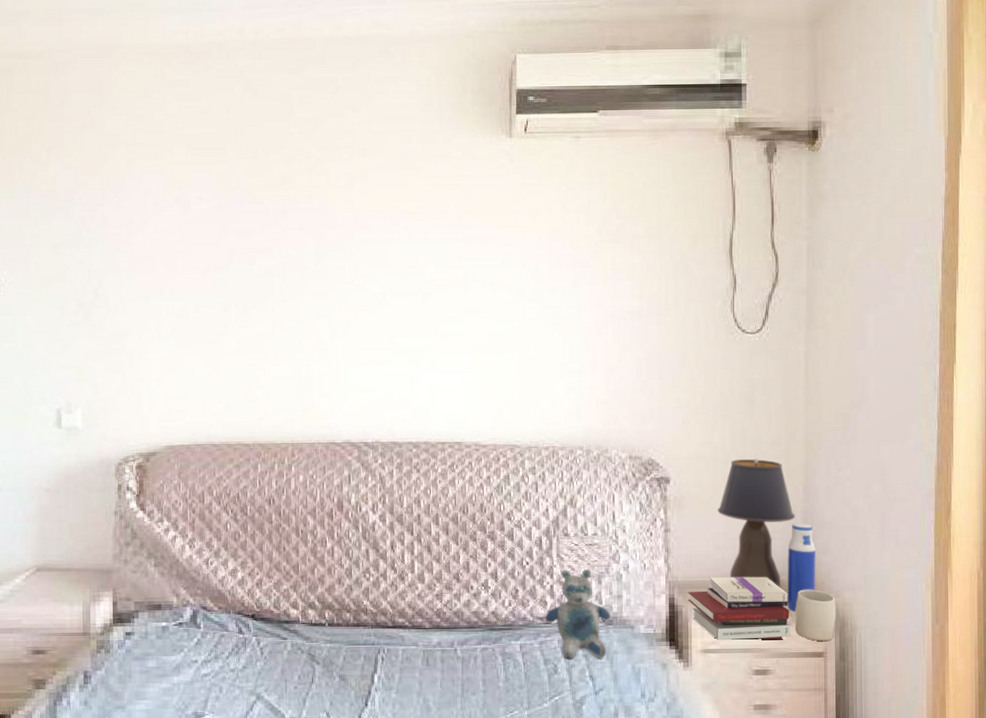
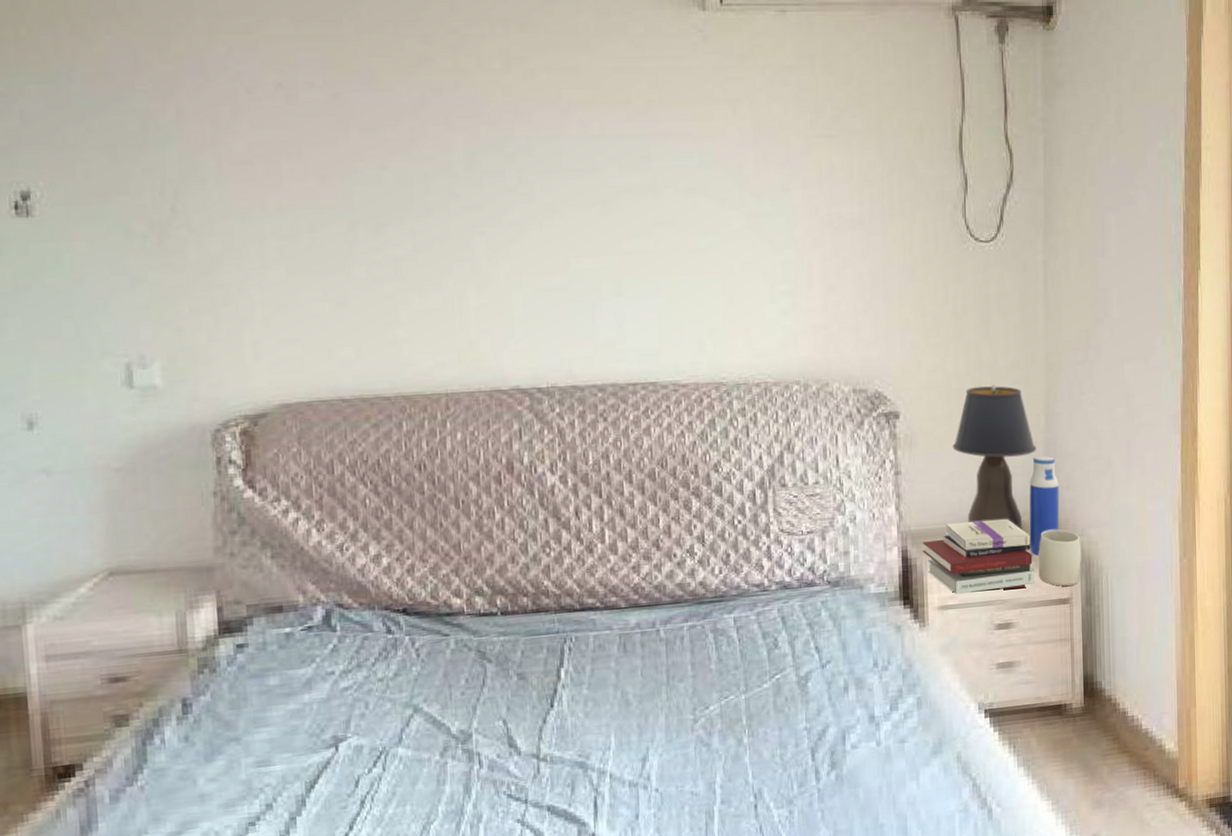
polar bear: present [545,568,611,660] -> none [762,523,837,631]

